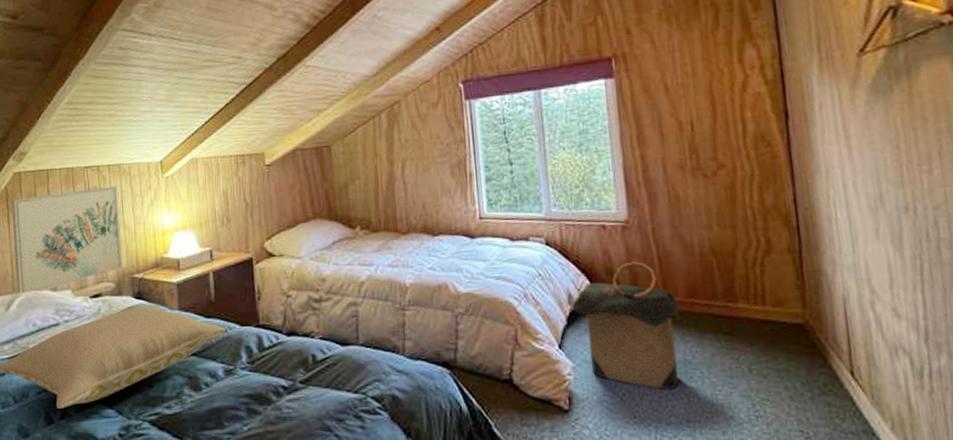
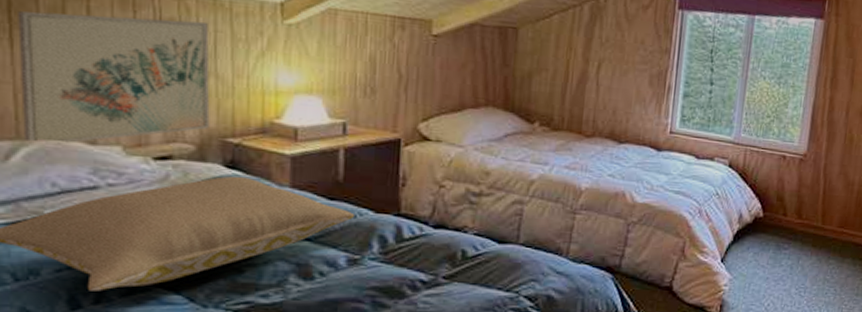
laundry hamper: present [573,261,679,389] -> none [741,191,831,302]

